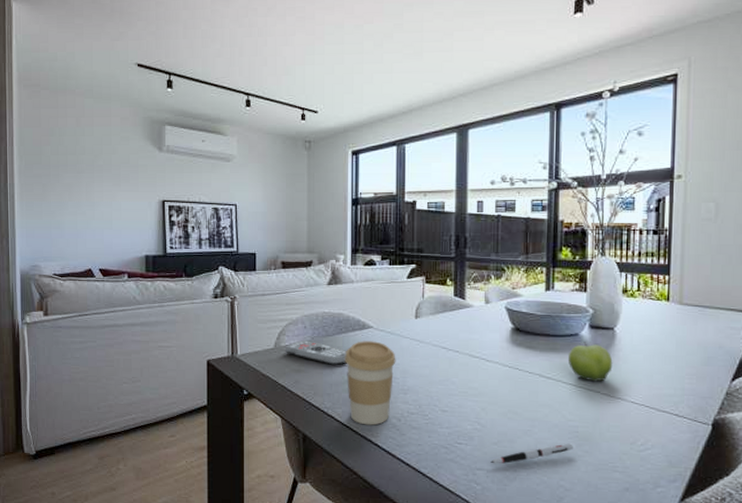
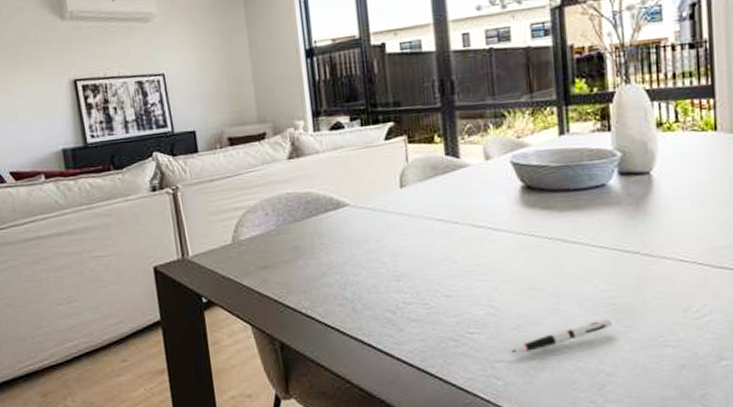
remote control: present [286,340,347,365] -> none [246,230,323,256]
coffee cup: present [344,341,396,426] -> none [319,221,383,324]
fruit: present [569,342,613,382] -> none [596,193,652,241]

